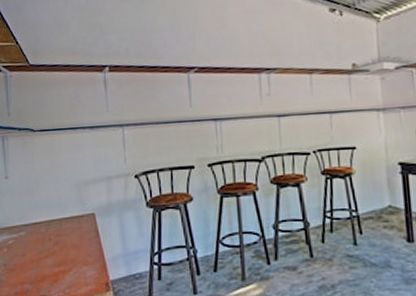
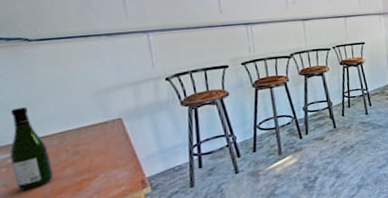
beer bottle: none [11,193,39,272] -> present [9,107,54,190]

